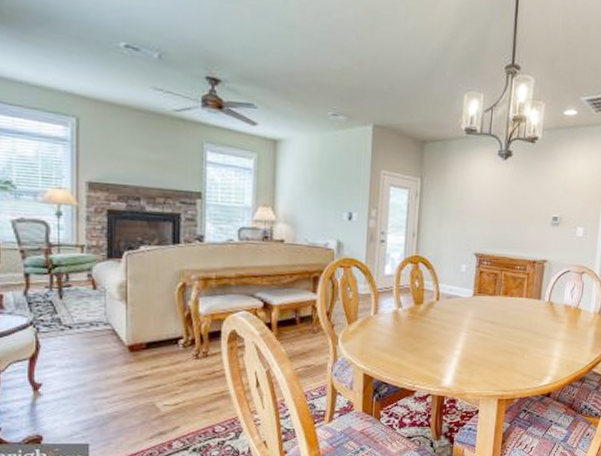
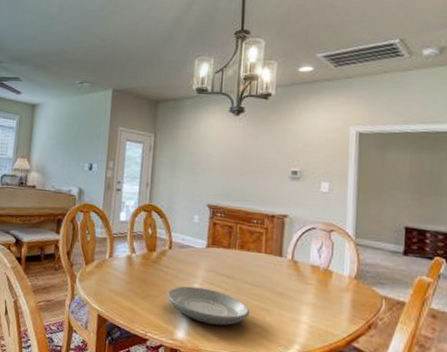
plate: none [434,335,511,369] -> present [167,286,250,326]

